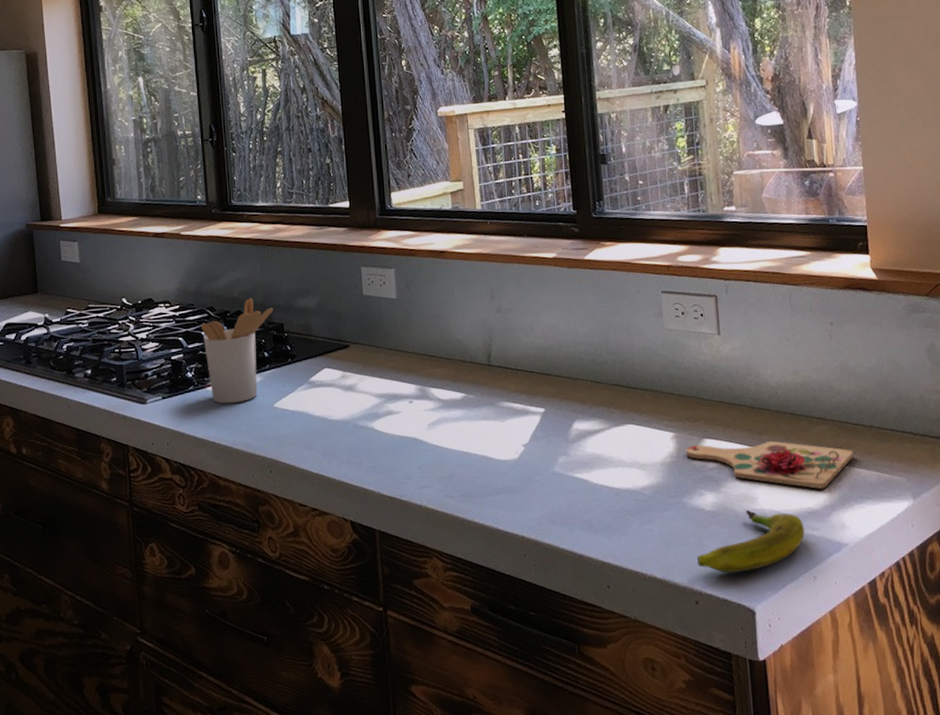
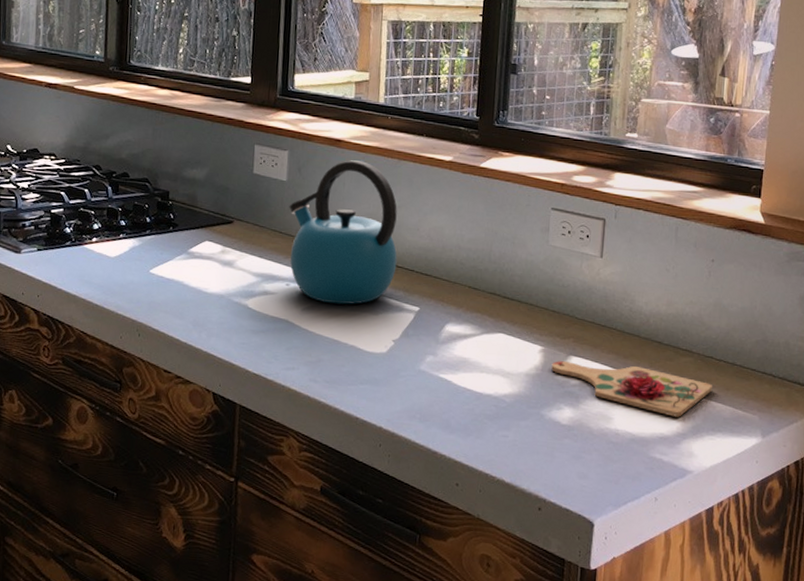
utensil holder: present [200,298,273,404] -> none [84,161,161,264]
kettle: none [402,269,516,416] -> present [289,160,397,305]
banana: present [697,510,805,573] -> none [546,428,654,486]

